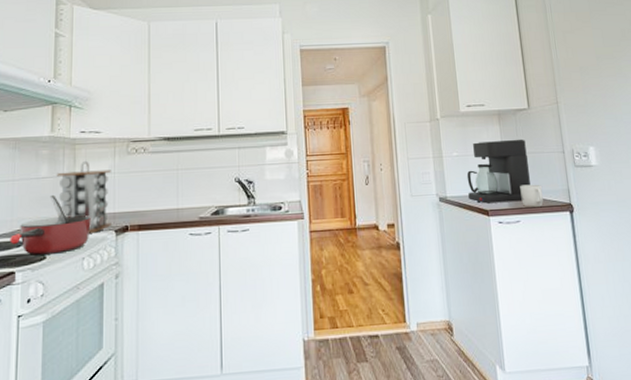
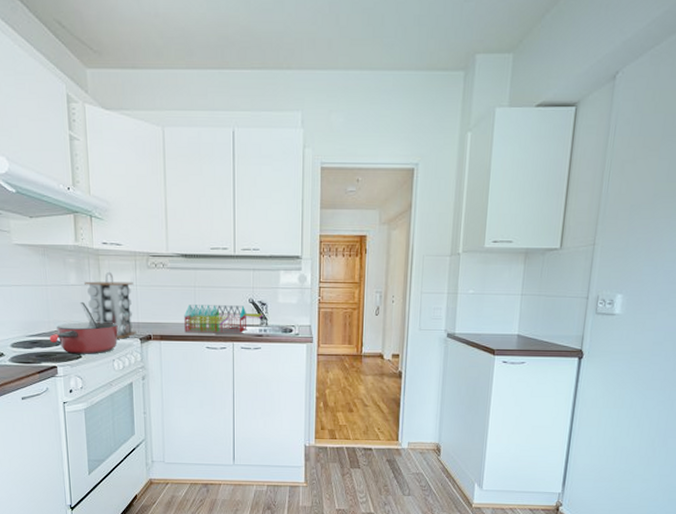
architectural model: none [165,185,251,220] -> present [184,305,264,334]
coffee maker: present [466,139,530,204] -> none [477,280,549,344]
mug: present [520,184,544,207] -> none [530,328,556,350]

